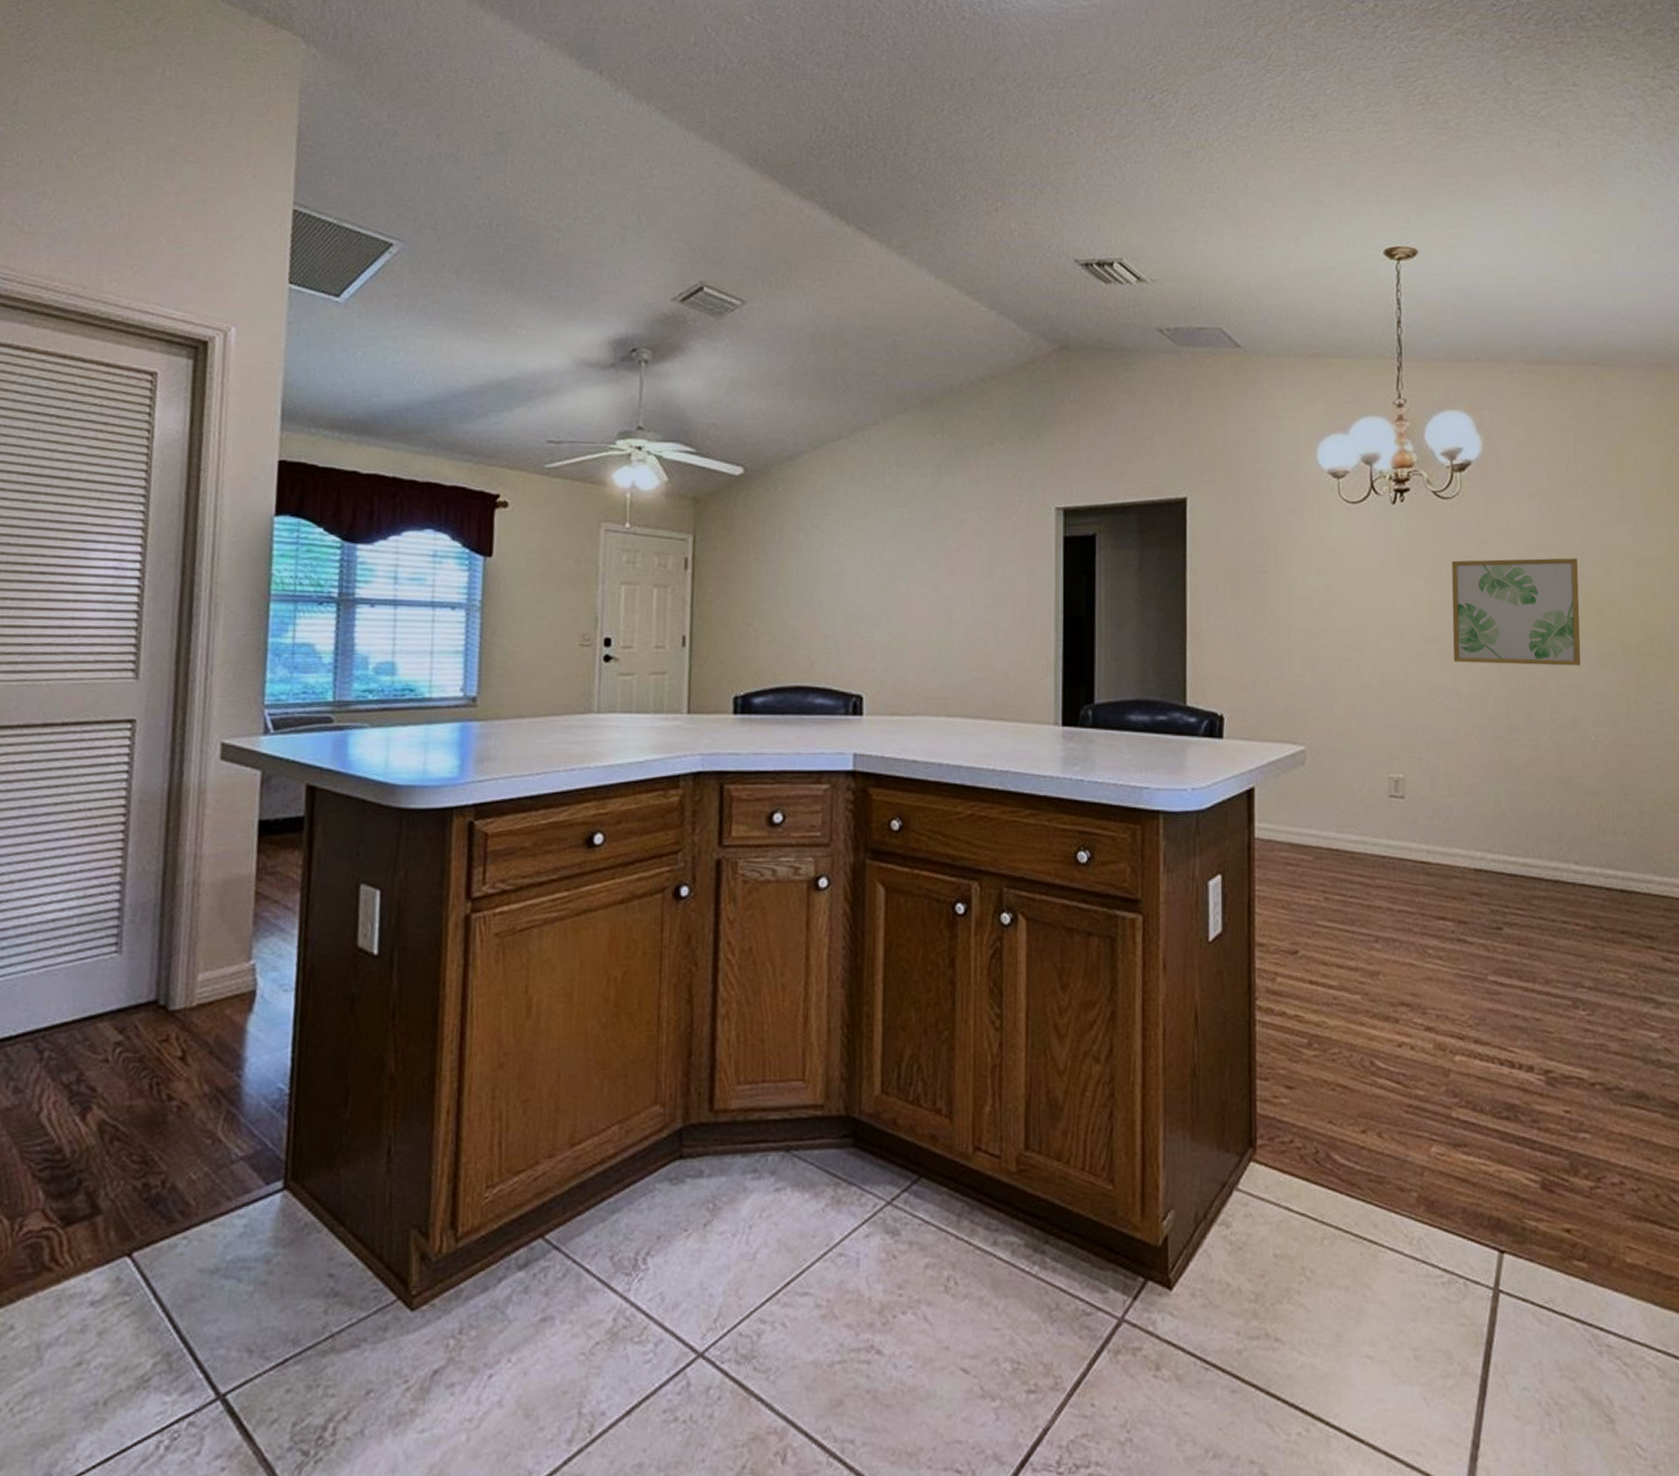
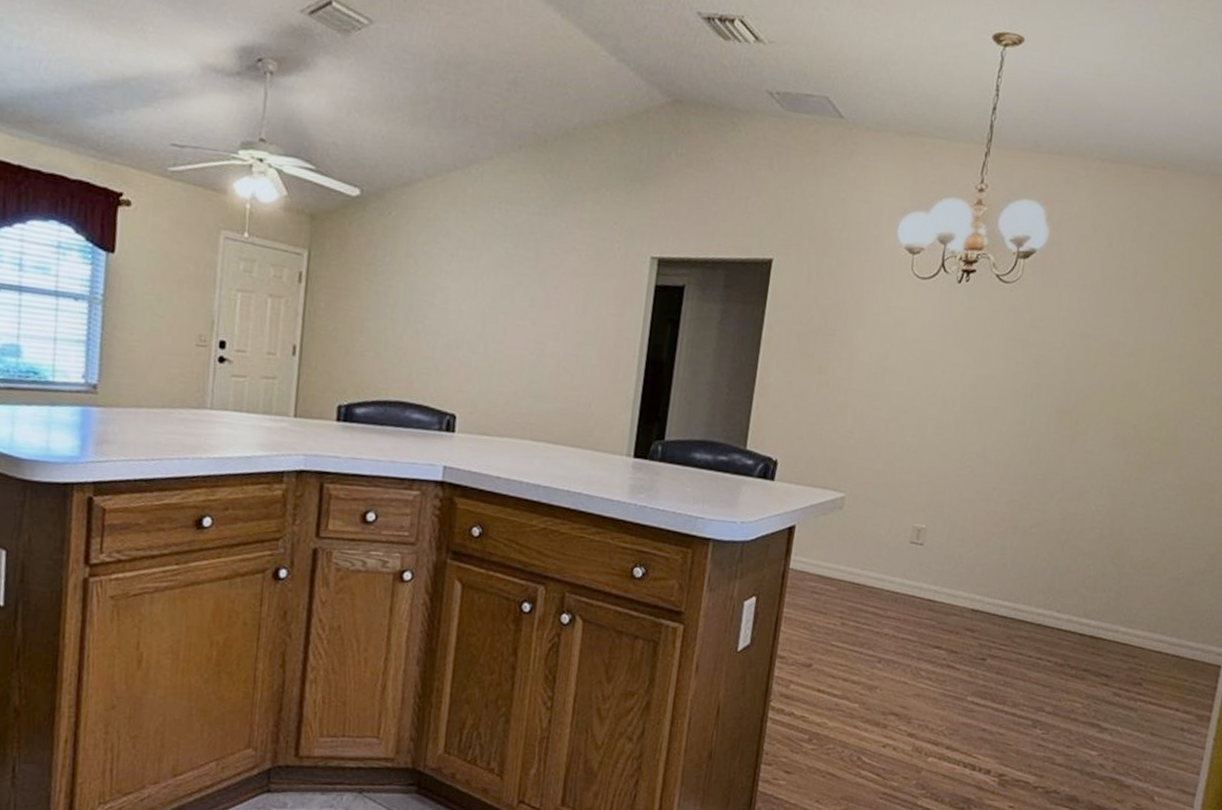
wall art: present [1451,558,1581,666] -> none [987,340,1113,445]

